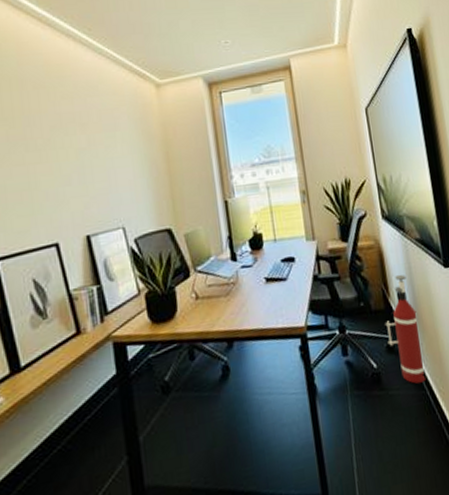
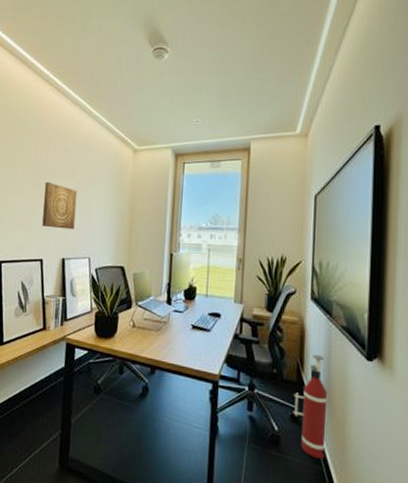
wall art: none [42,140,96,200] -> present [42,181,78,230]

